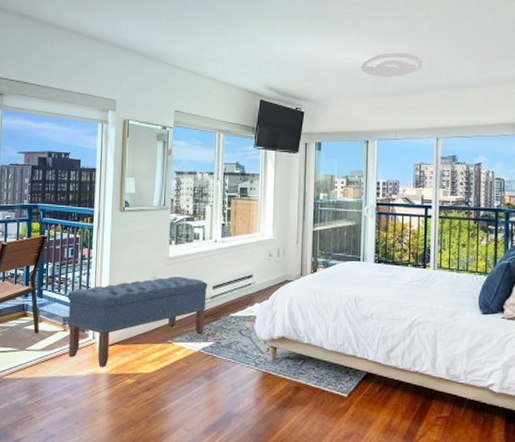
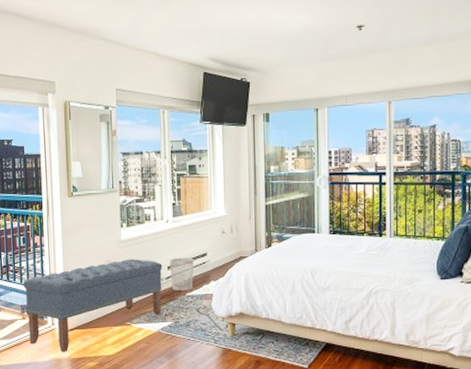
wastebasket: none [215,278,240,311] -> present [170,258,194,291]
ceiling fixture: present [360,52,423,77] -> none [306,12,372,40]

